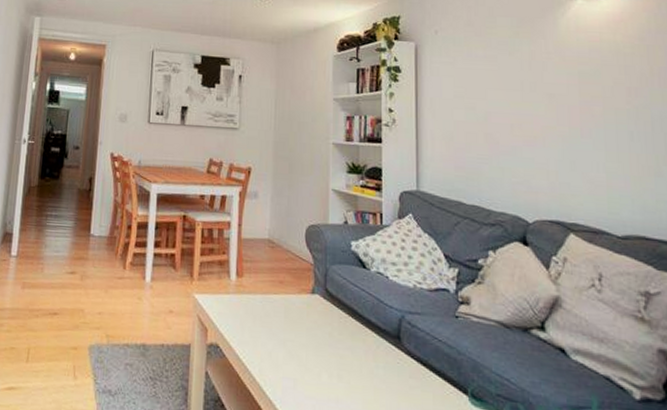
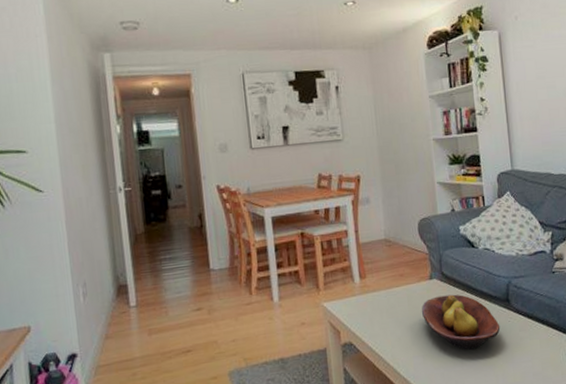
fruit bowl: none [298,314,387,387] -> present [421,294,501,350]

